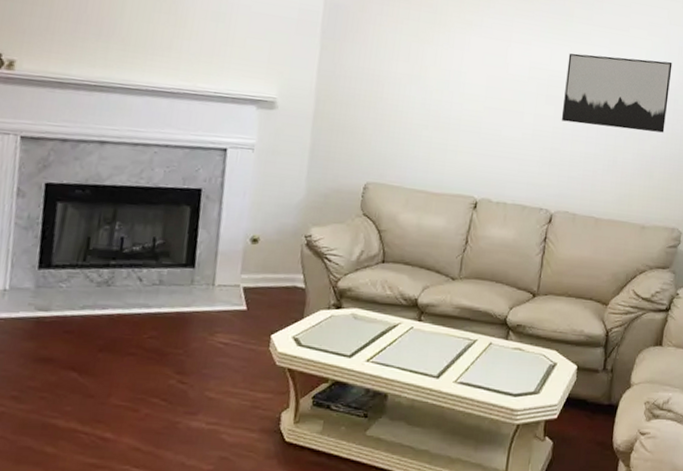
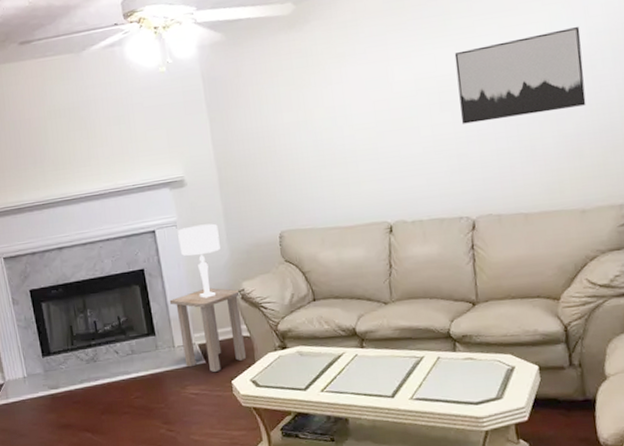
side table: none [221,226,307,322] -> present [169,287,247,372]
table lamp: none [250,154,300,237] -> present [177,223,220,298]

